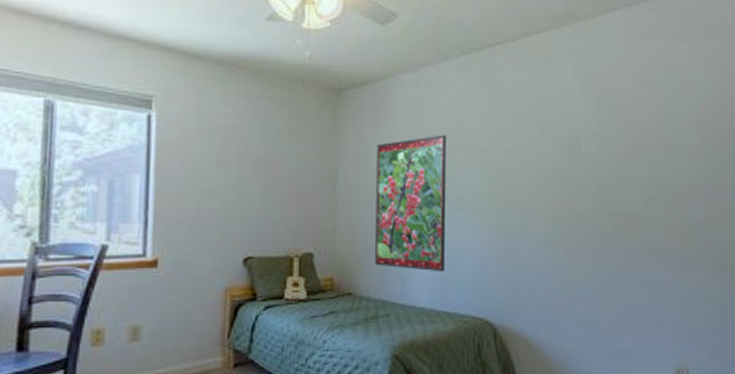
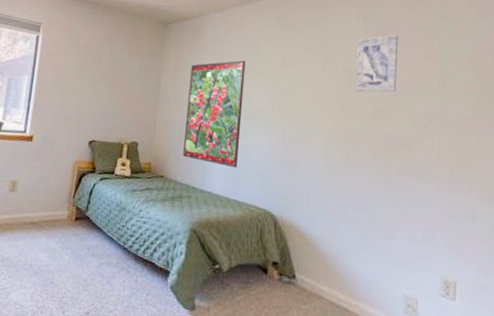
wall art: none [576,94,622,166] -> present [355,34,399,92]

